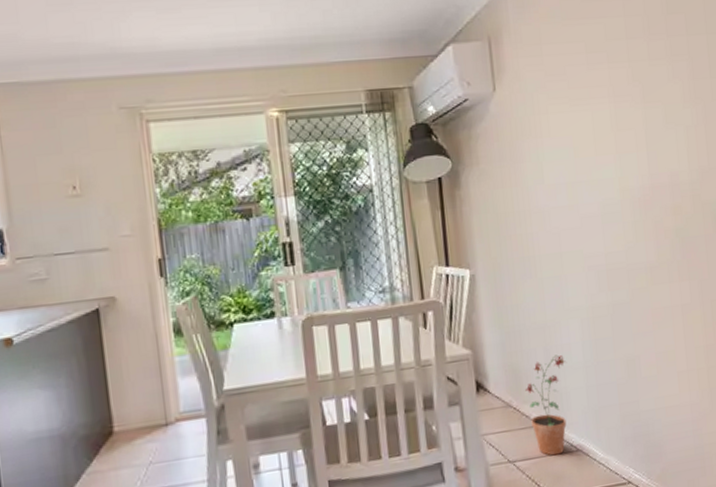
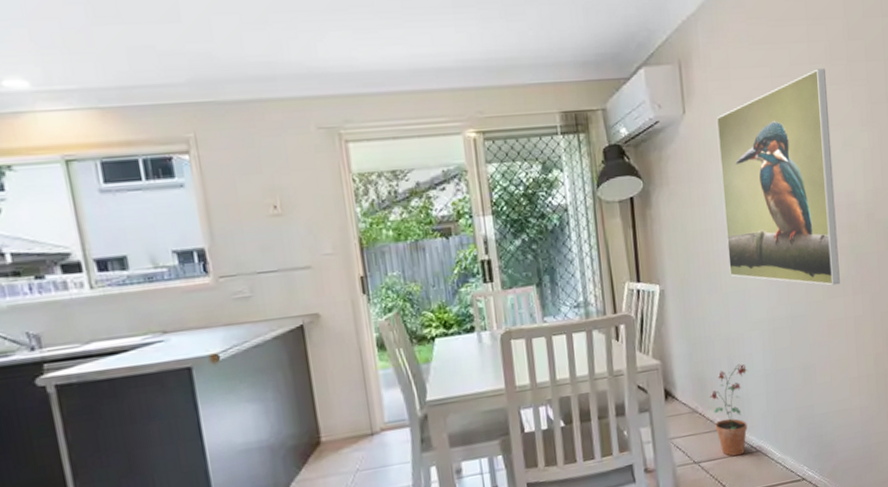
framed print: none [528,43,665,271] -> present [716,68,840,286]

